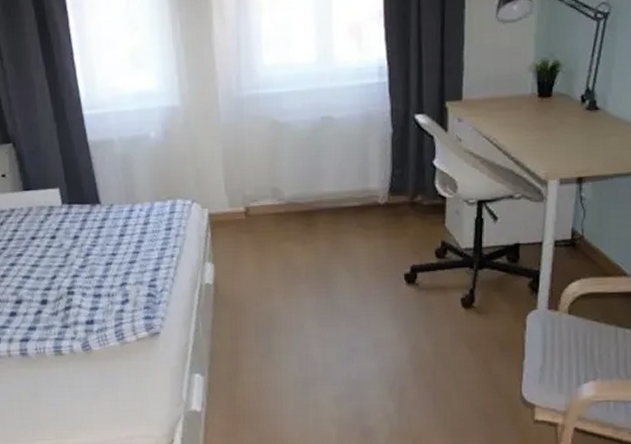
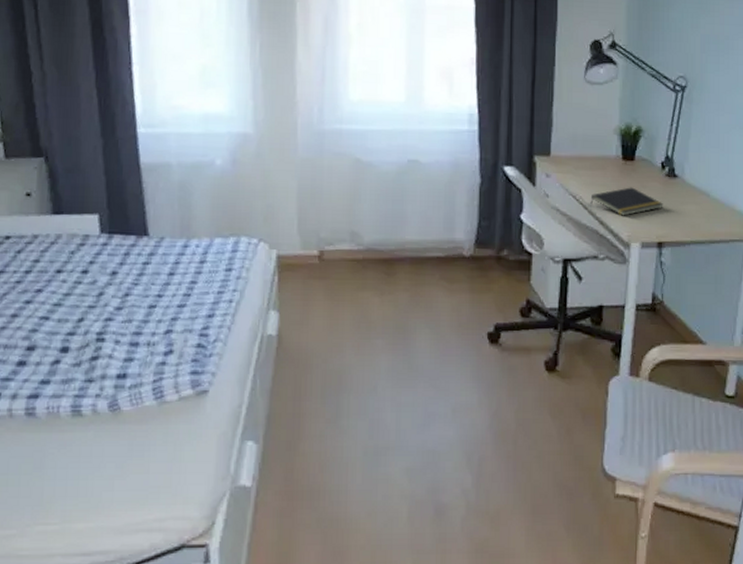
notepad: none [505,124,584,154] -> present [590,187,663,216]

